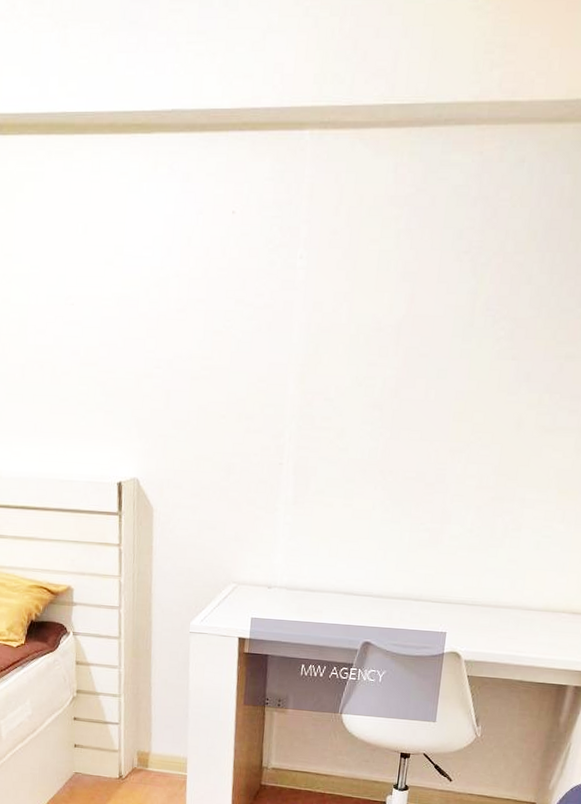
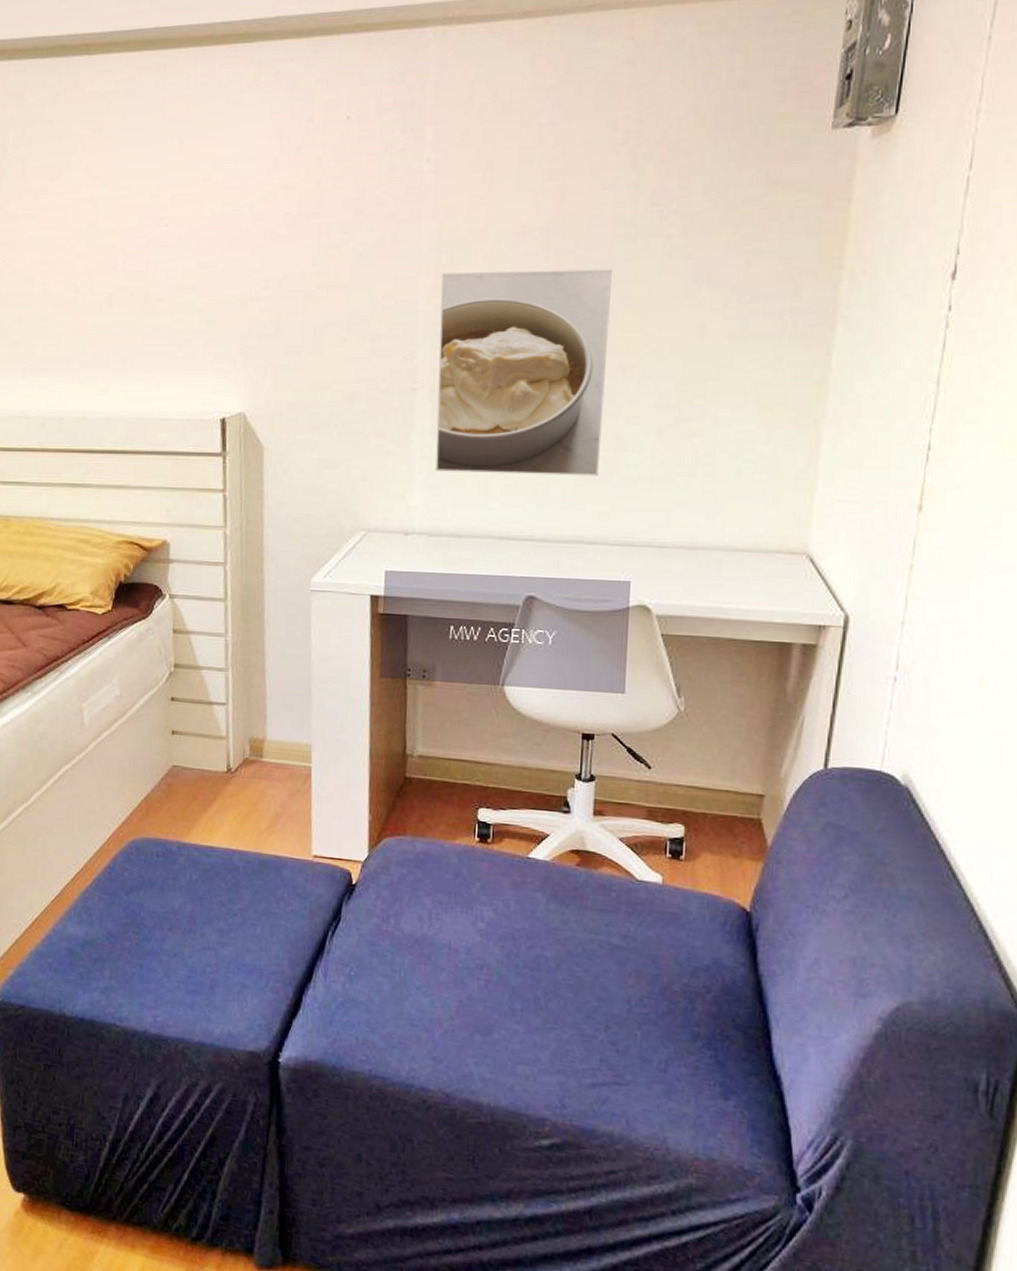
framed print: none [295,361,450,545] -> present [435,269,612,477]

